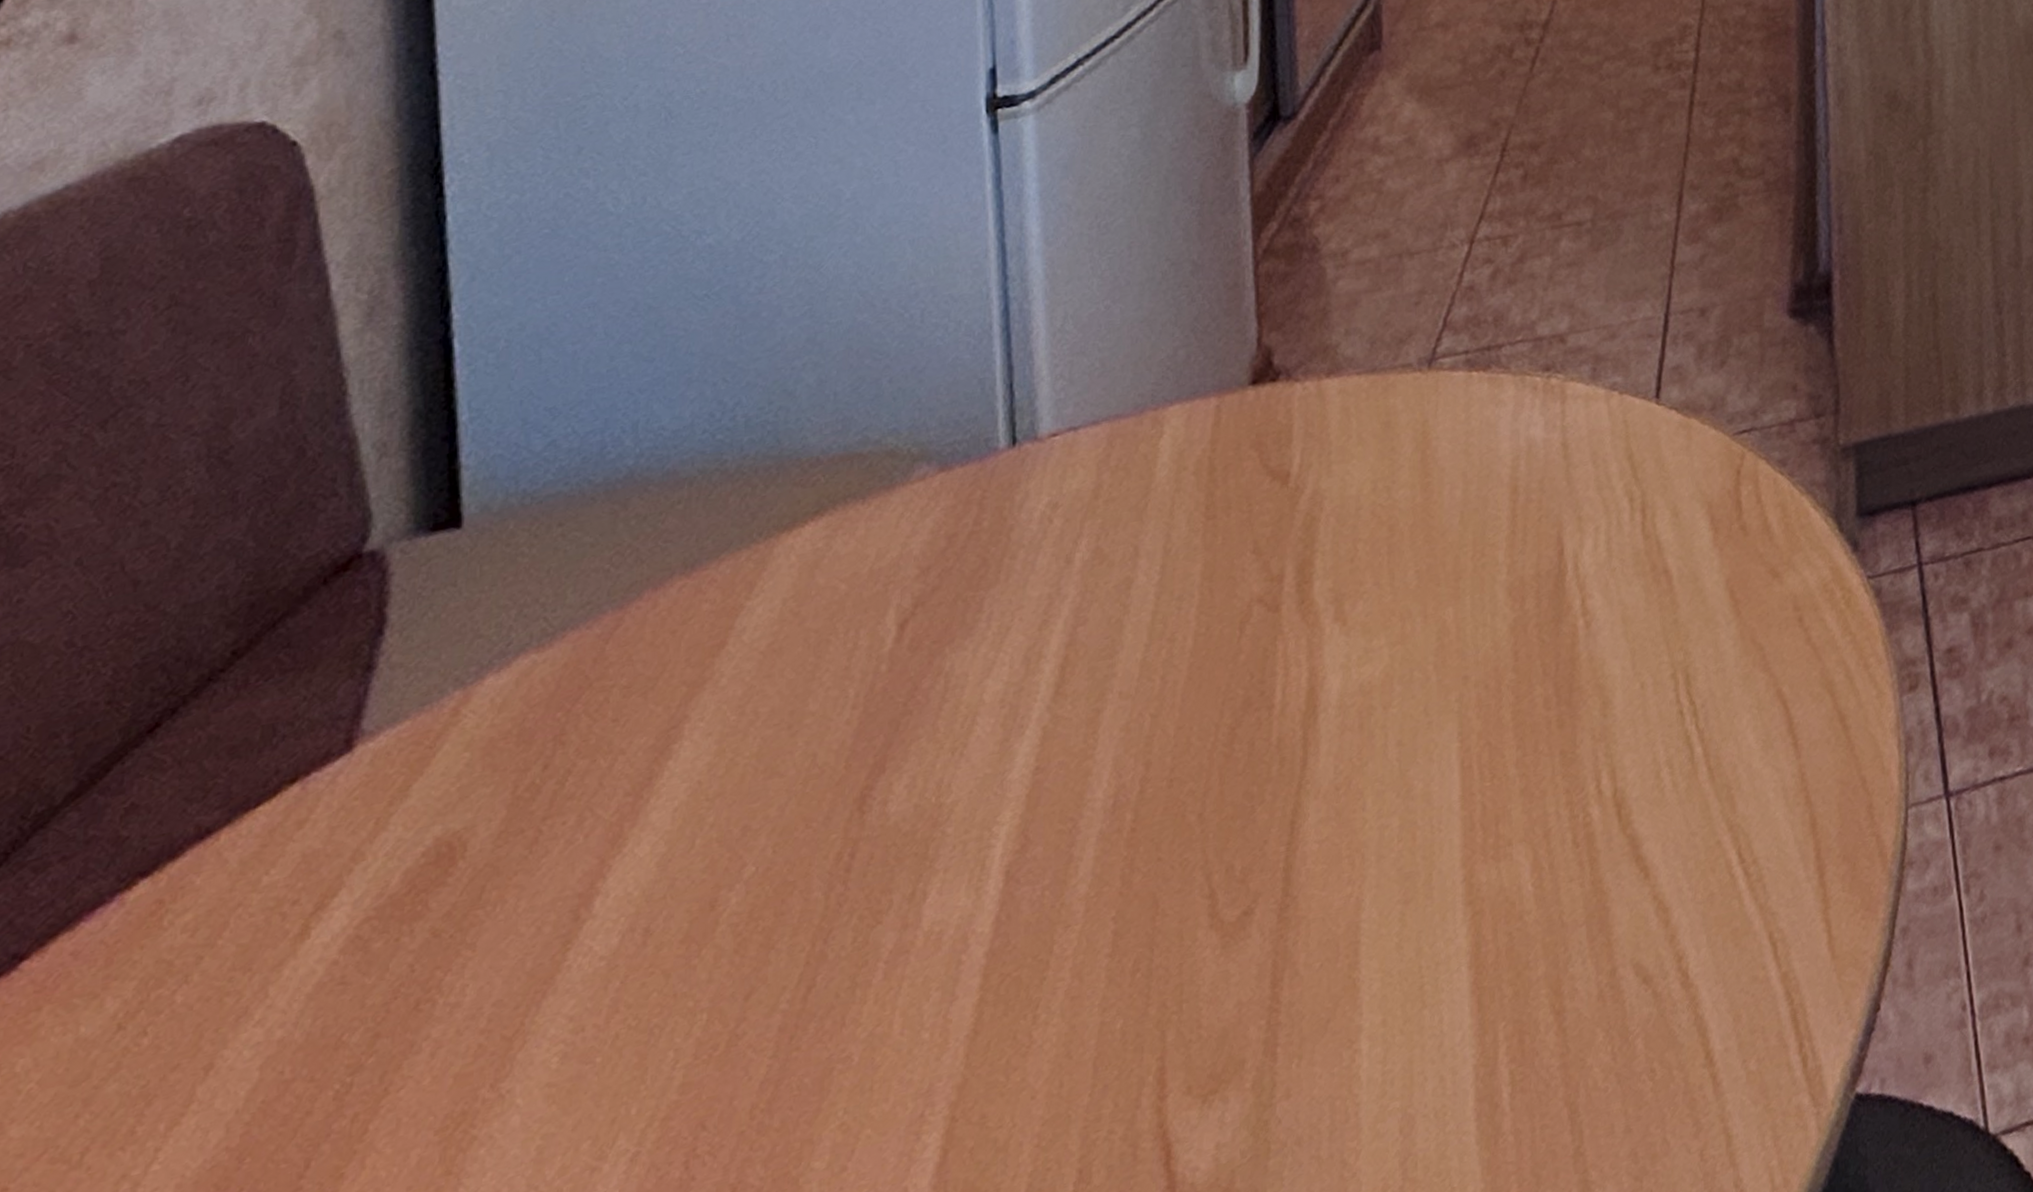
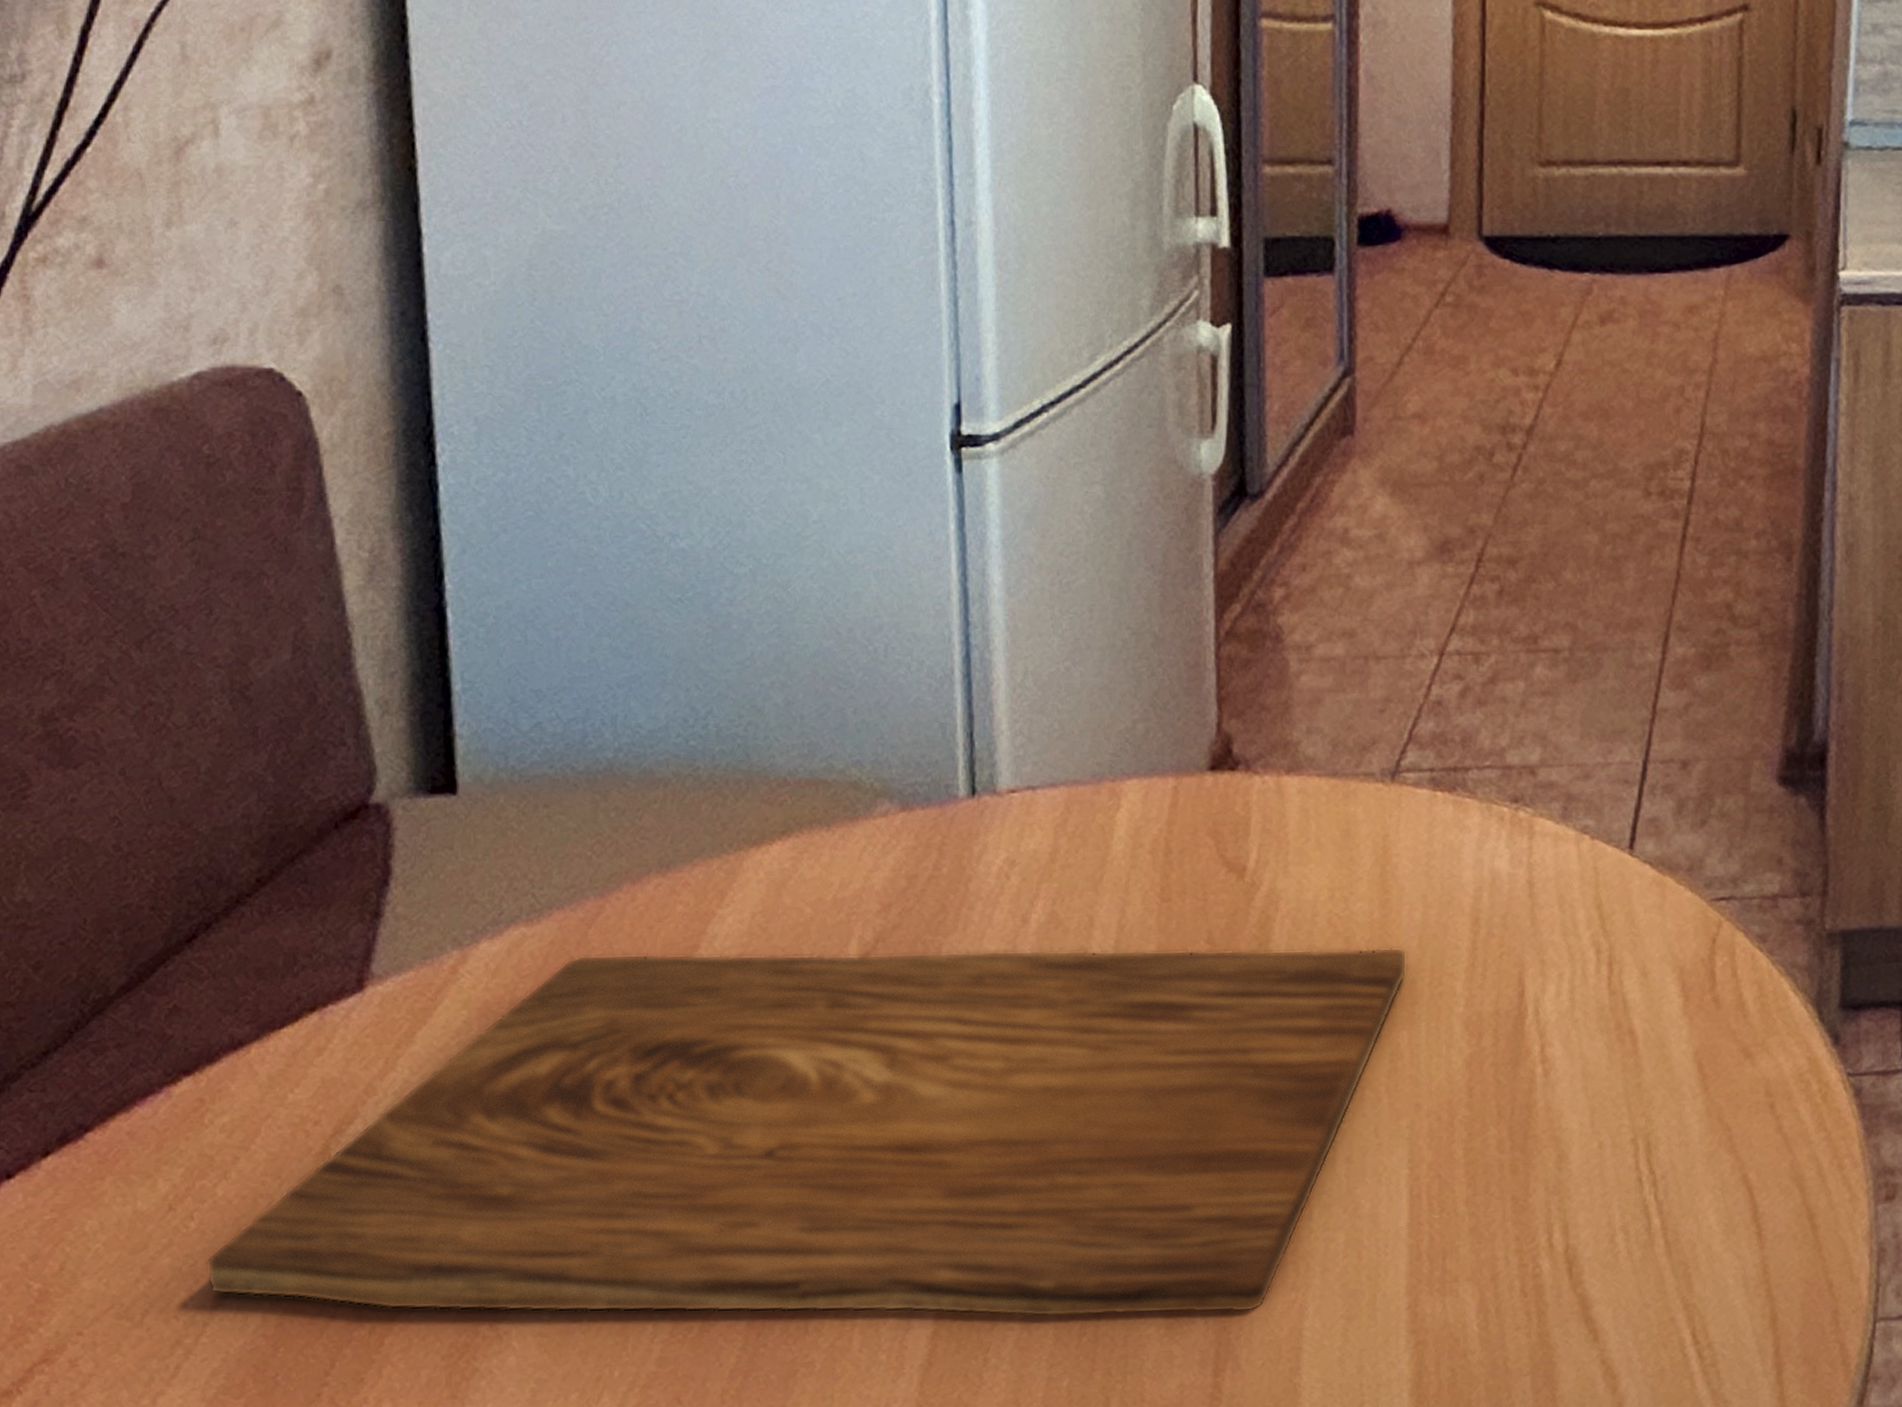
cutting board: none [160,526,1450,1114] -> present [206,947,1408,1317]

